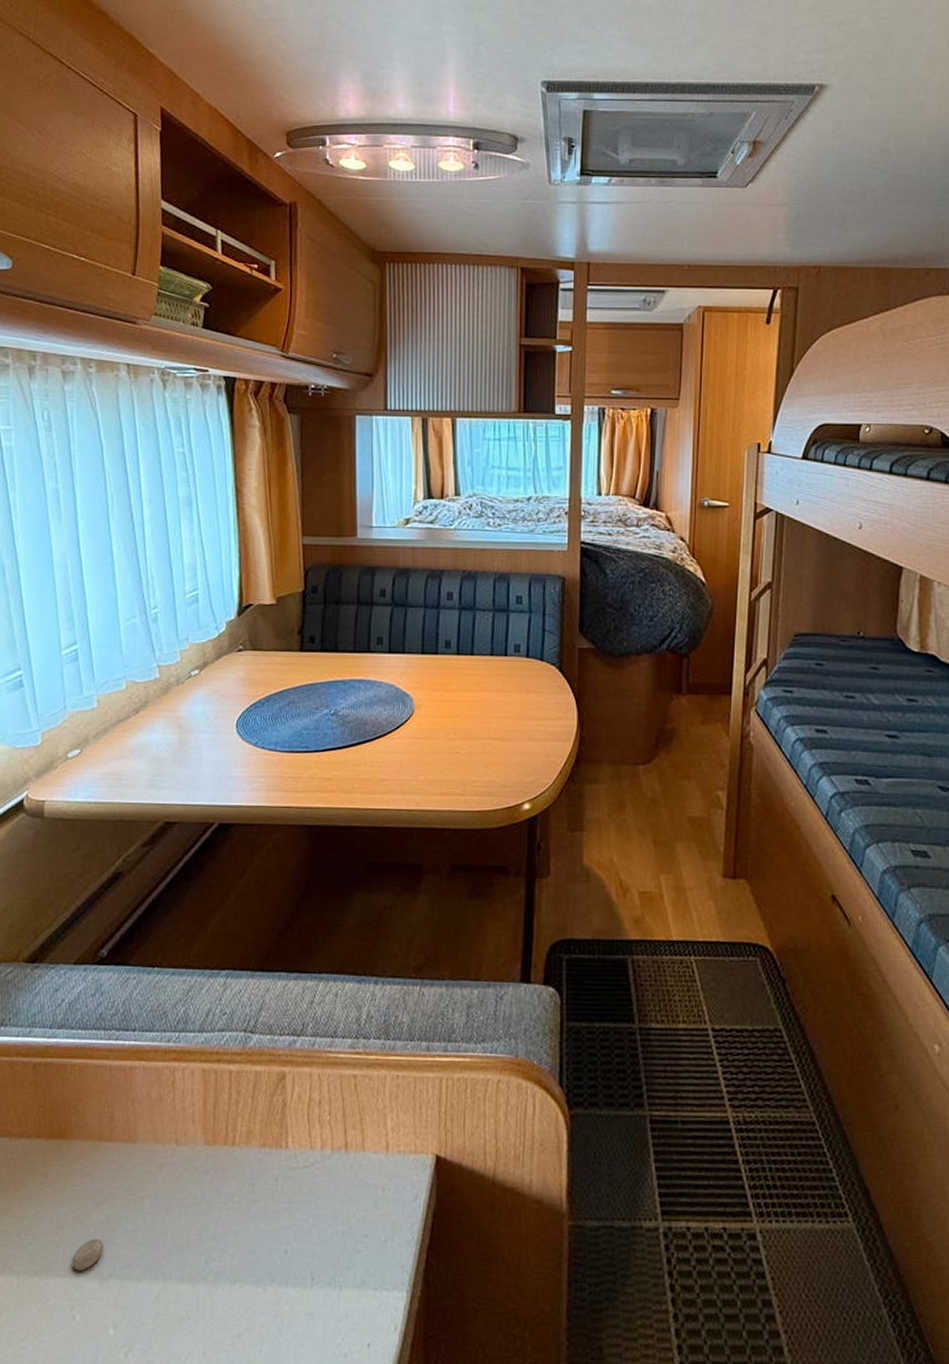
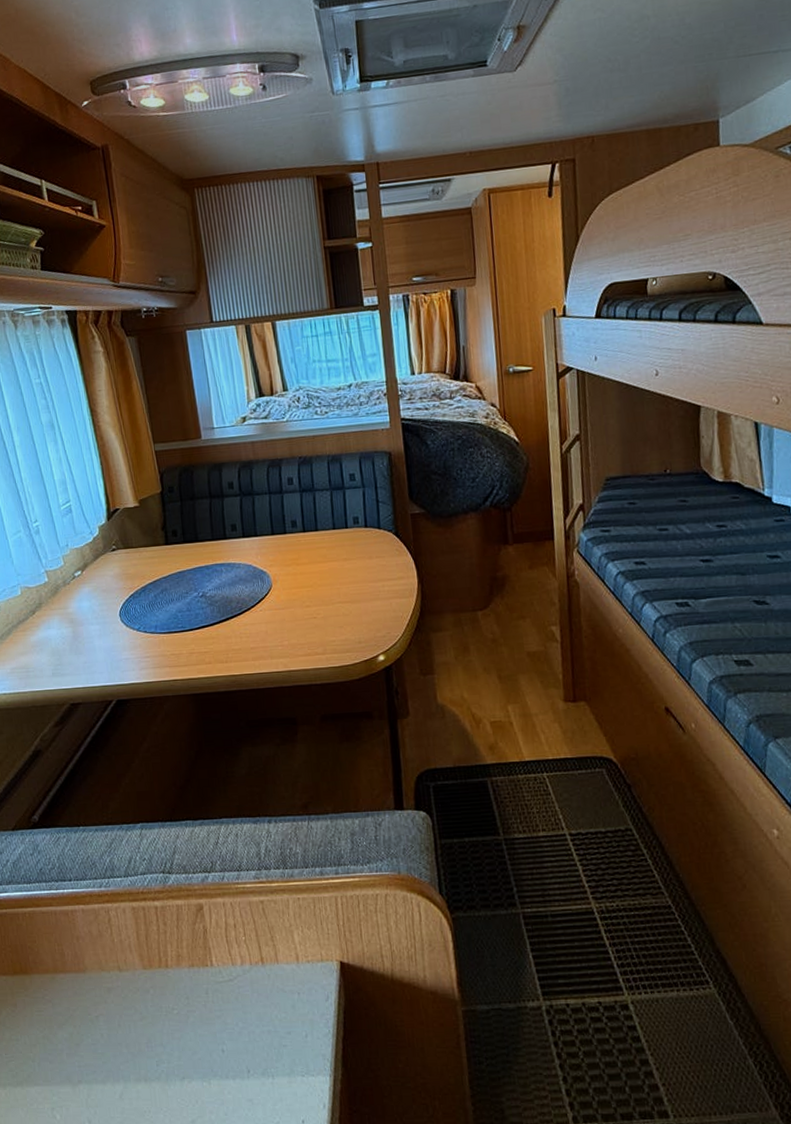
coin: present [72,1239,104,1271] -> none [46,1053,71,1079]

